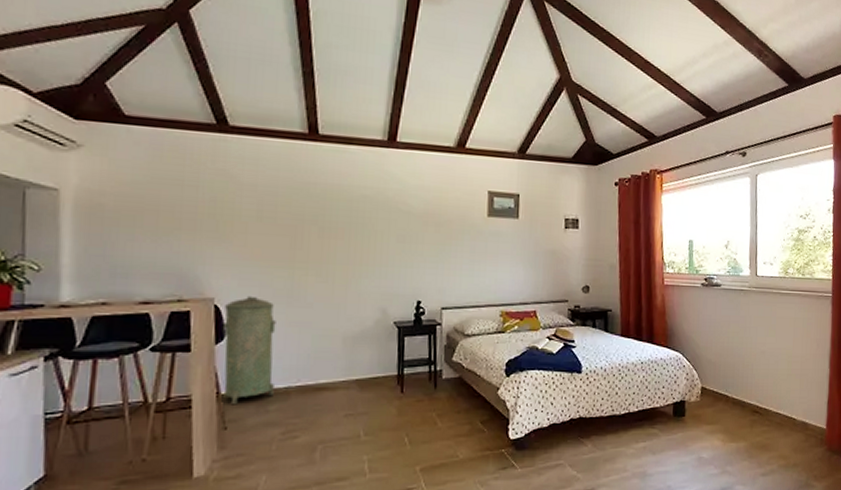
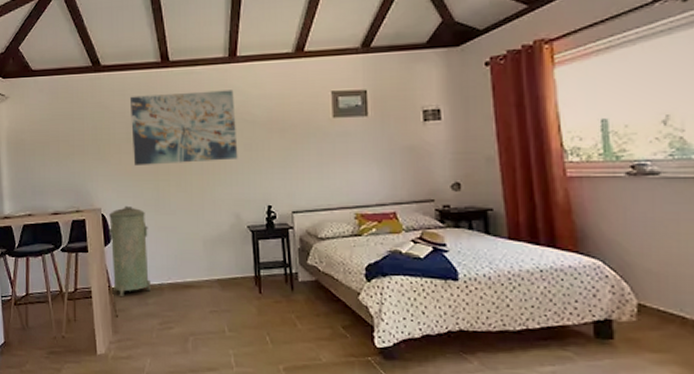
wall art: none [263,167,390,251] -> present [129,90,238,165]

